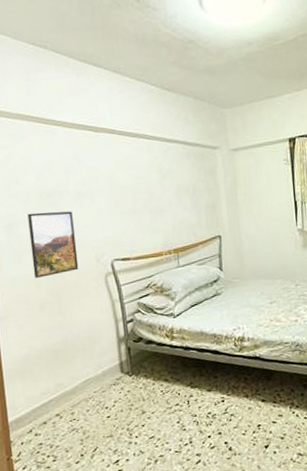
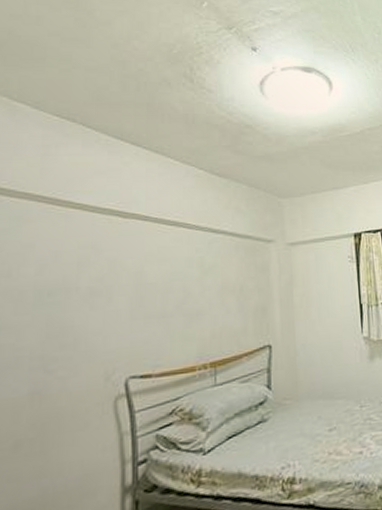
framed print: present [27,211,79,278] -> none [11,313,80,404]

